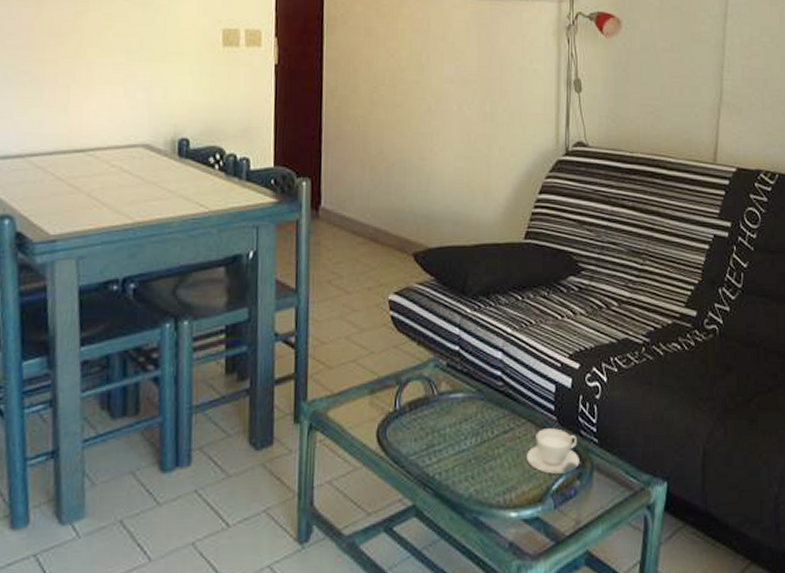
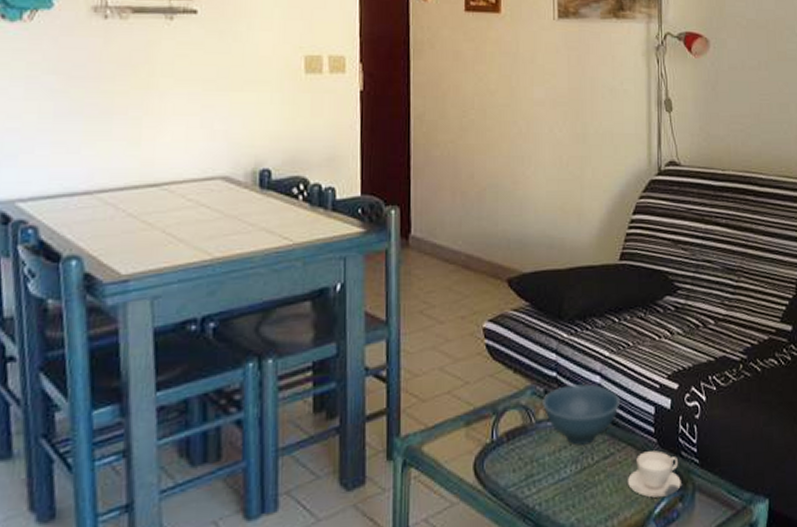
bowl: none [445,358,522,420] -> present [543,383,621,447]

